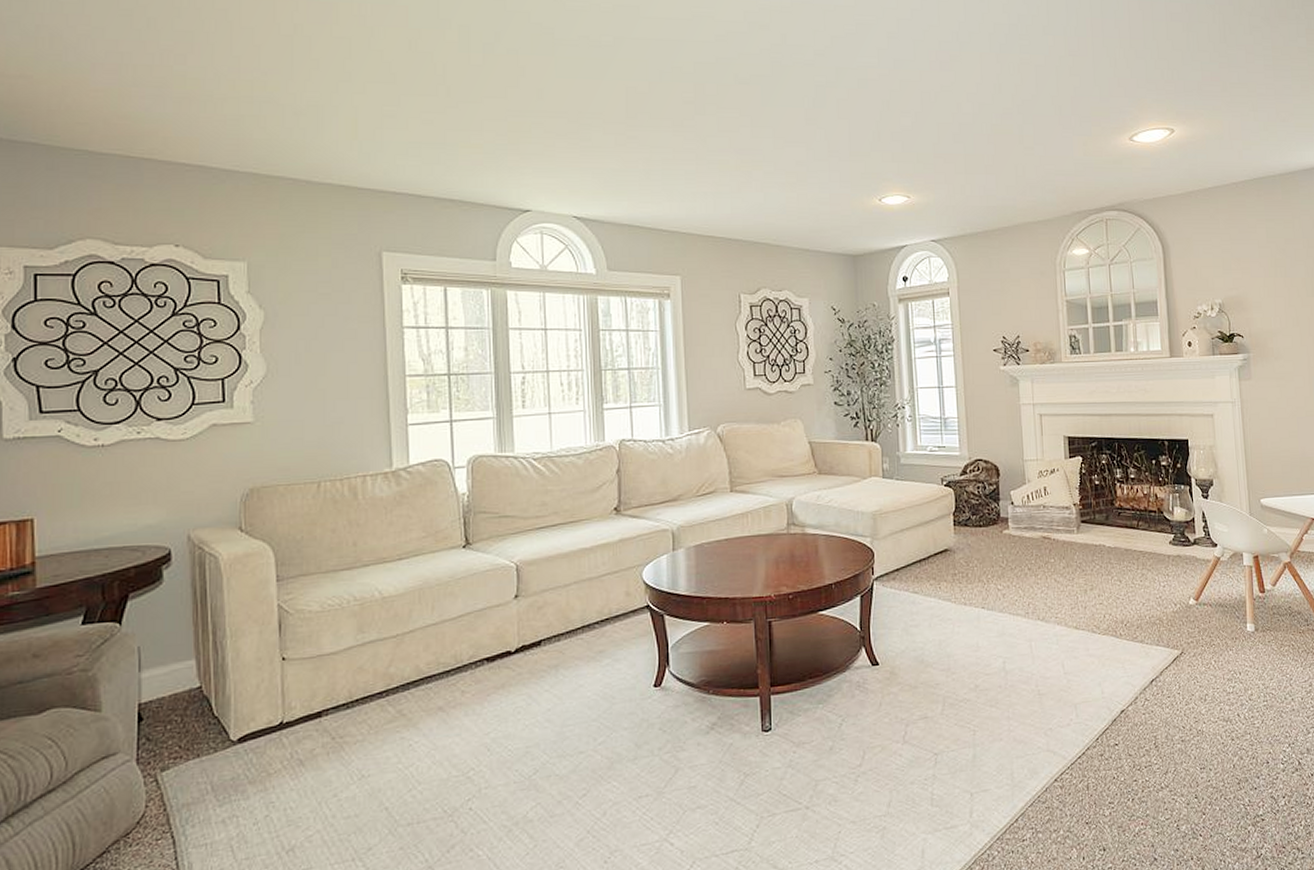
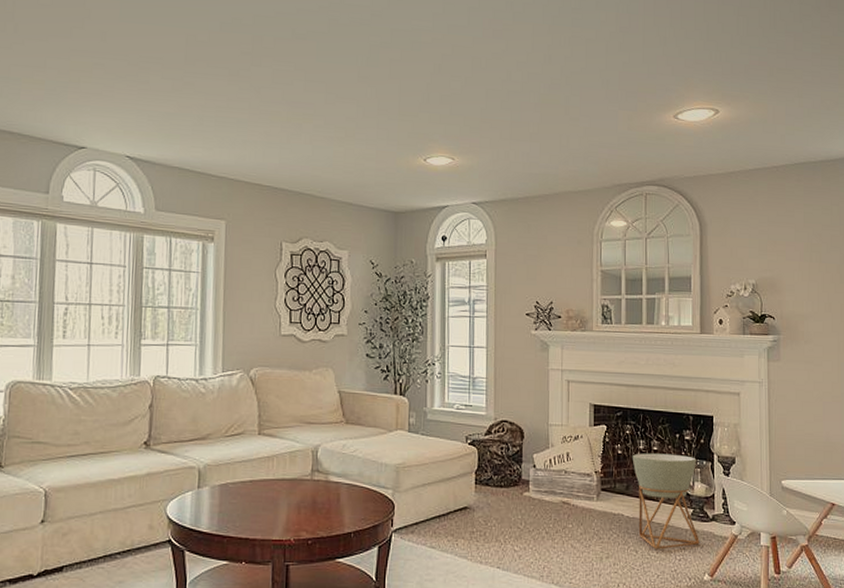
planter: none [1109,480,1183,578] -> present [632,453,700,550]

